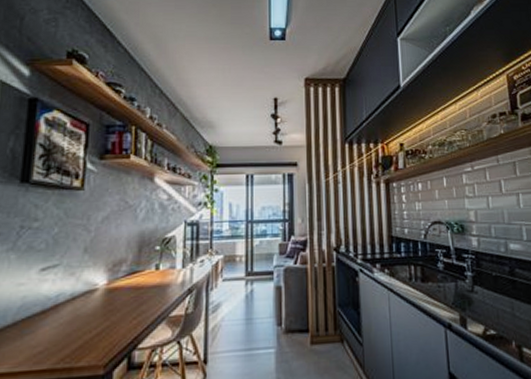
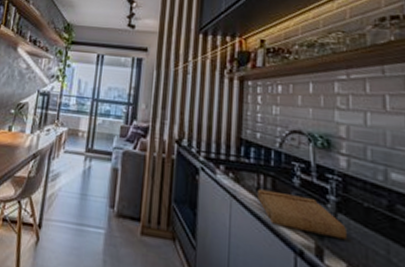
cutting board: none [410,277,482,308] -> present [258,188,346,240]

